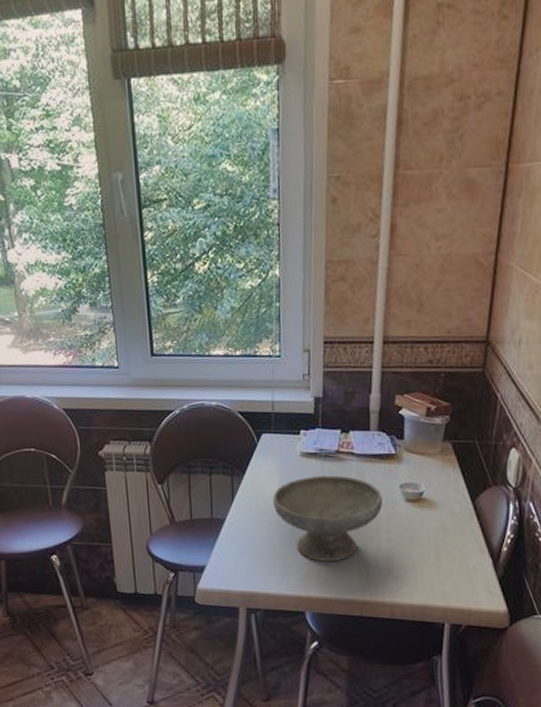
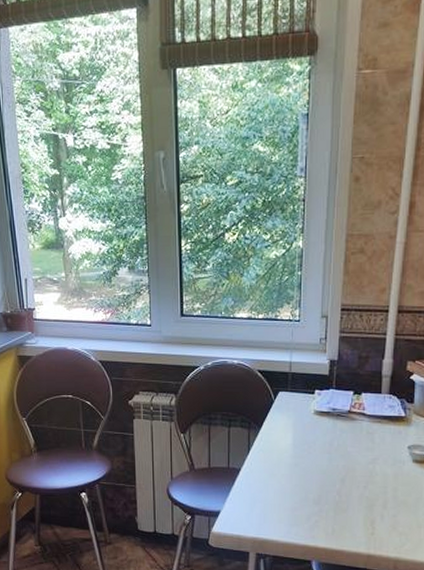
bowl: present [272,475,383,561] -> none [286,433,391,515]

